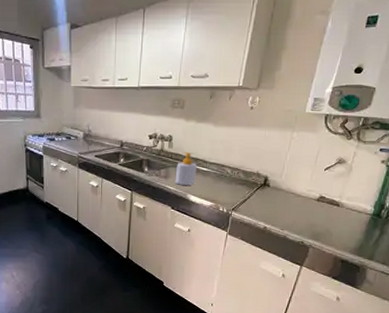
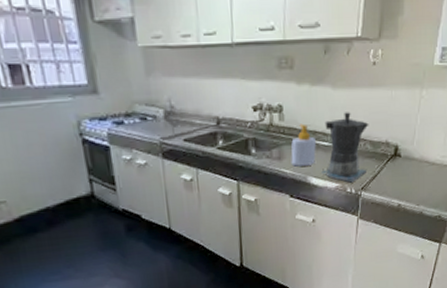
coffee maker: none [199,145,243,203] -> present [321,112,369,183]

